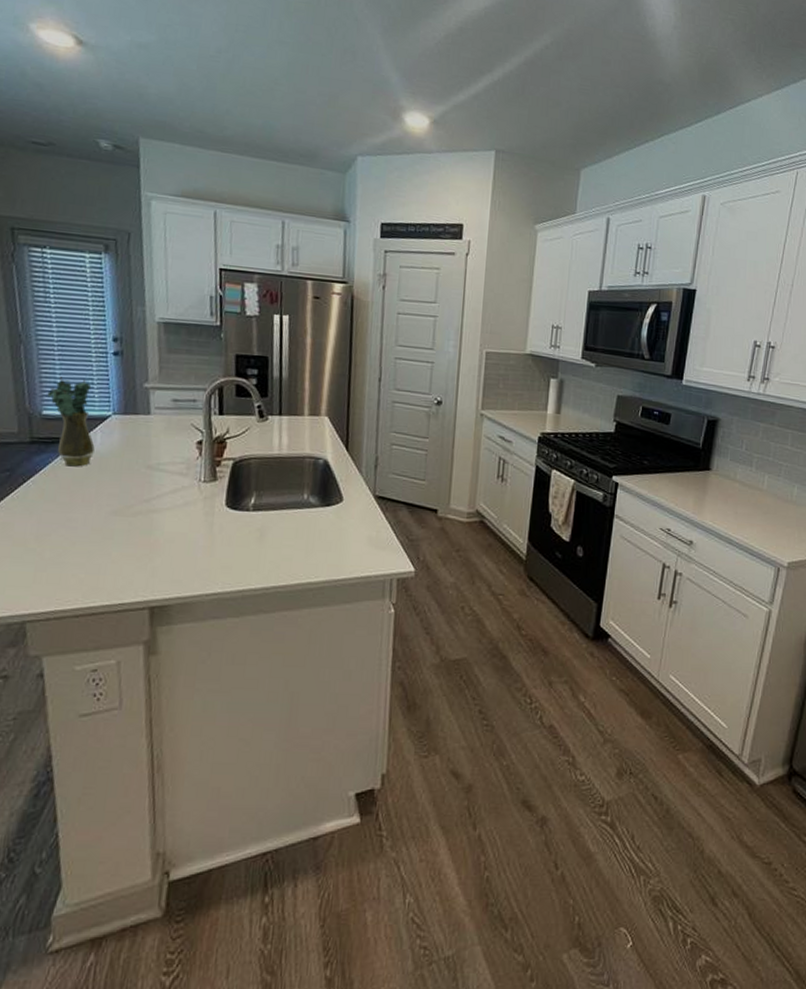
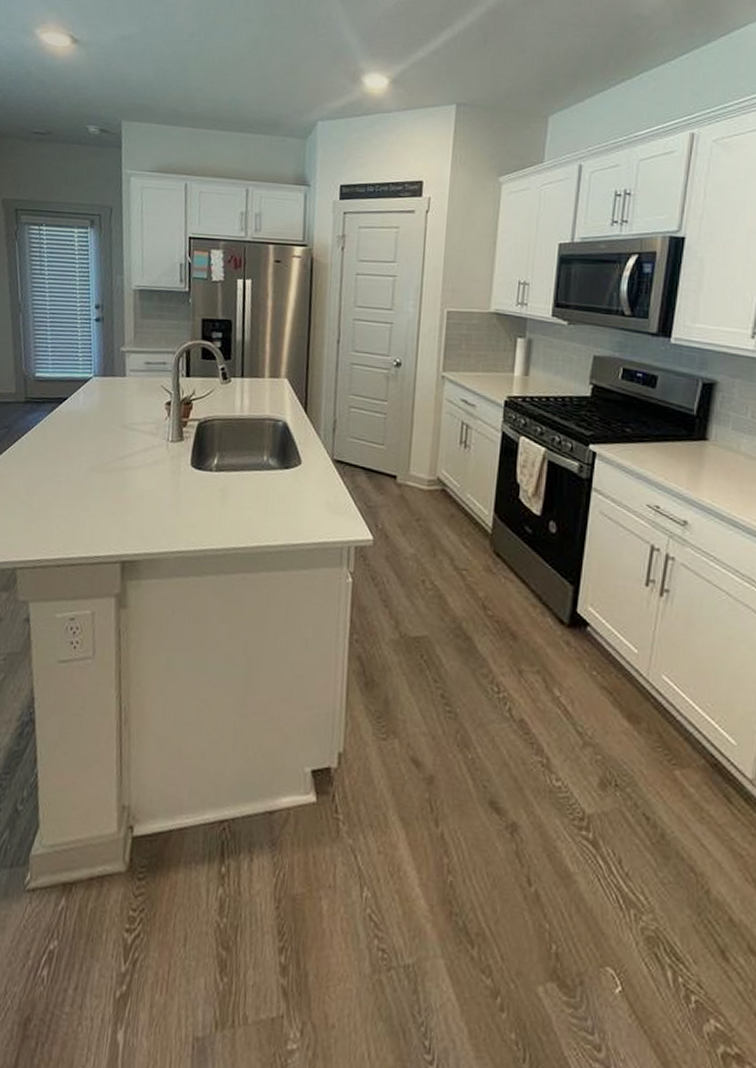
vase: present [47,377,95,467] -> none [40,342,78,425]

